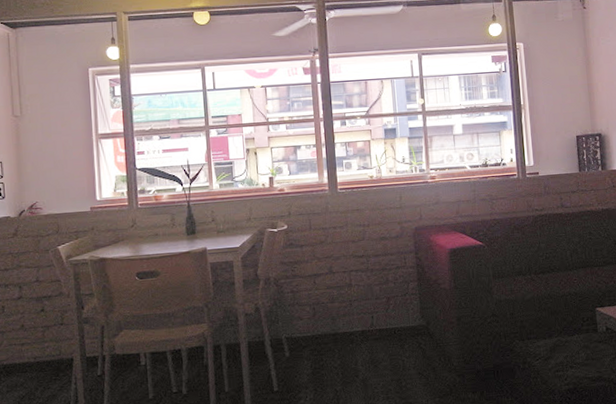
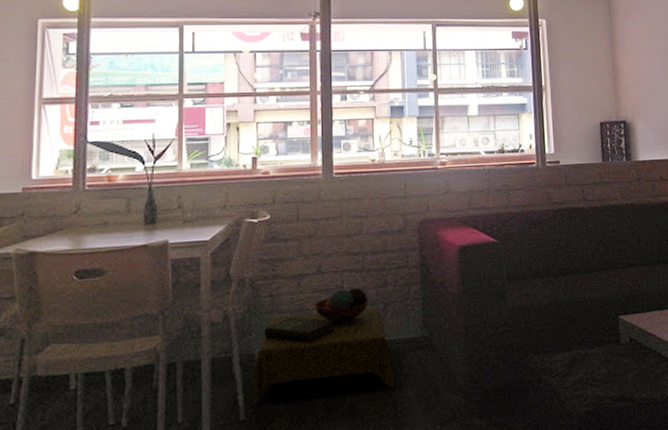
side table: none [279,285,399,379] -> present [249,287,395,405]

